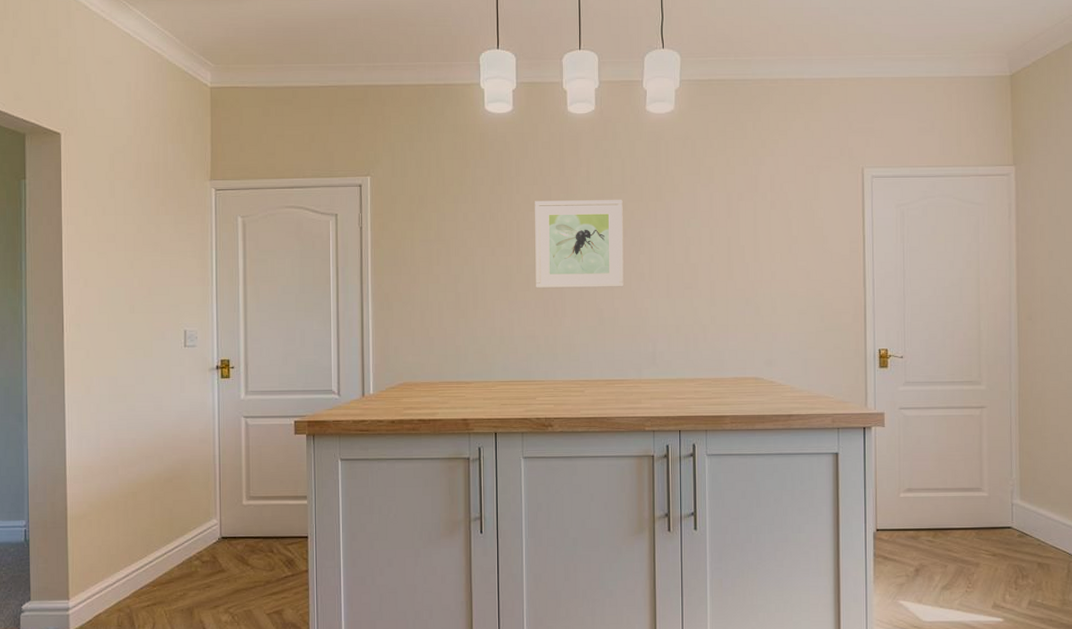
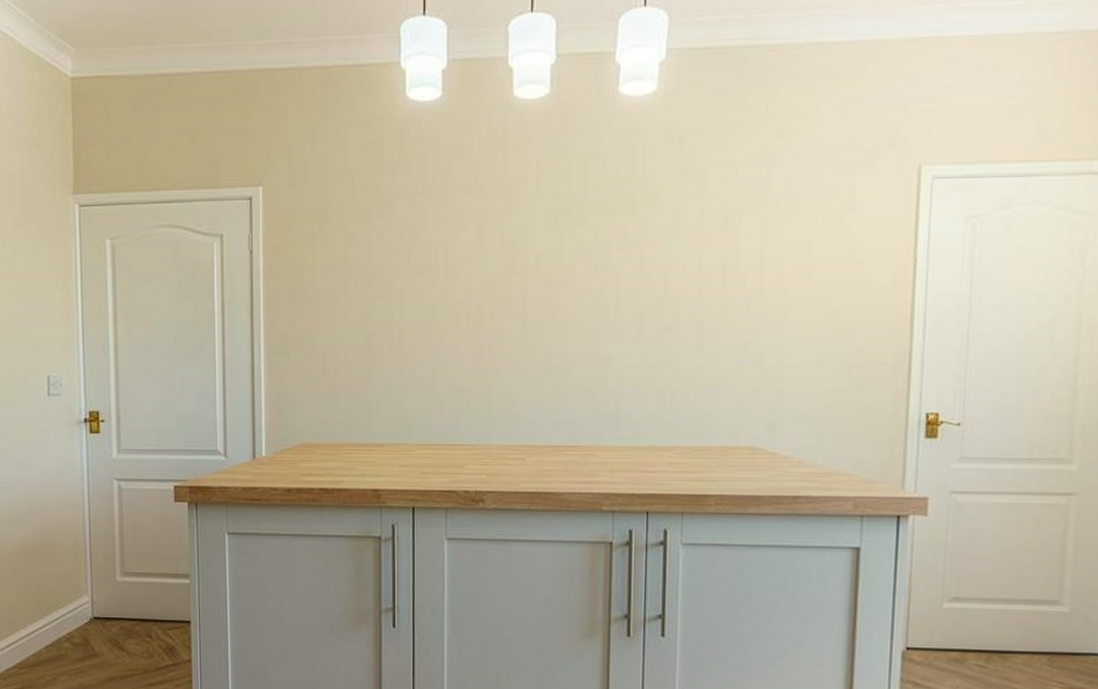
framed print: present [535,199,624,289] -> none [467,212,583,329]

